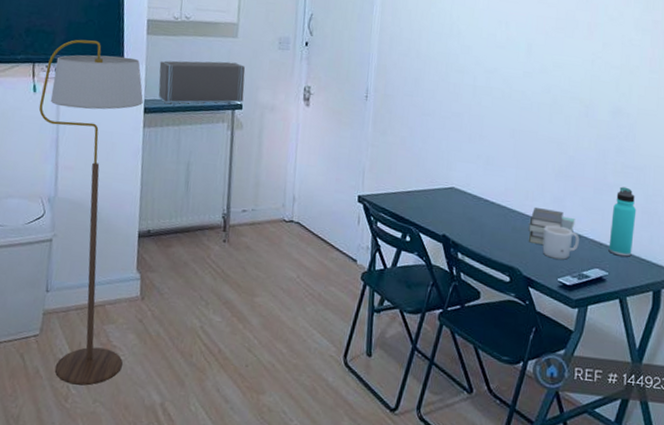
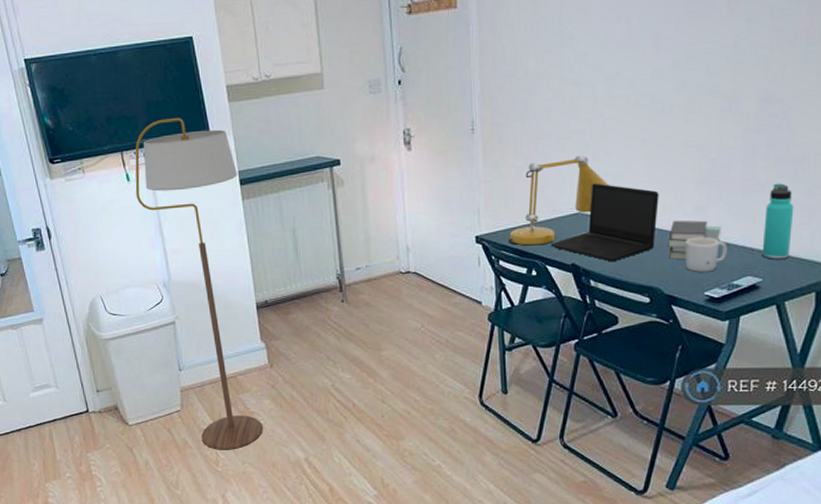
microwave: present [158,60,246,106] -> none [247,116,340,173]
table lamp: none [388,134,481,213] -> present [509,155,609,246]
laptop: none [425,162,524,238] -> present [550,183,659,262]

